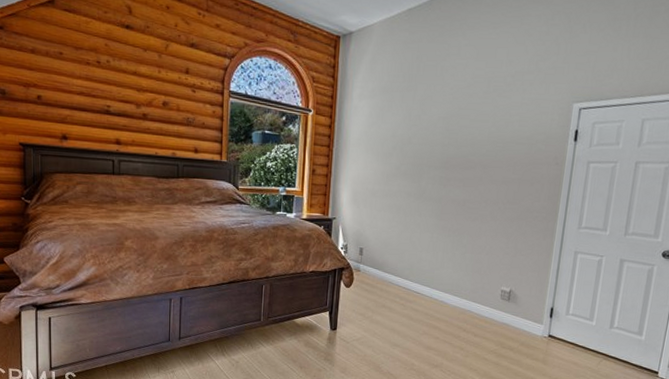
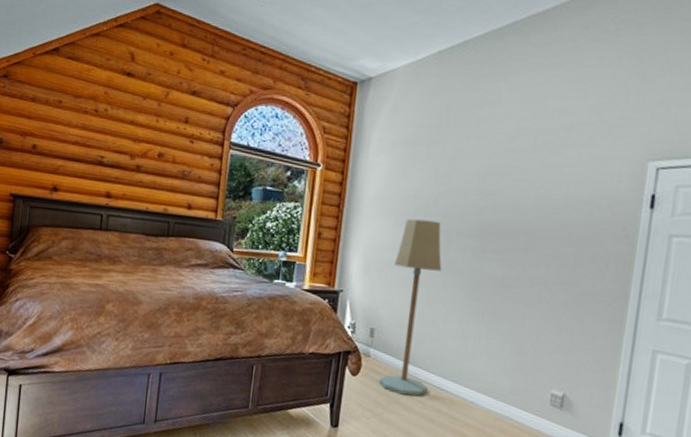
floor lamp: none [369,155,416,300] -> present [379,218,442,396]

